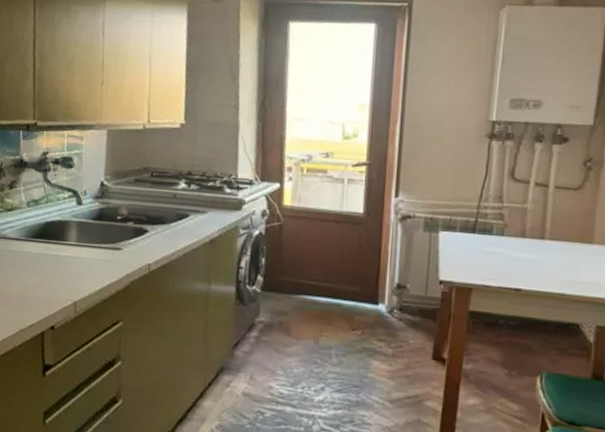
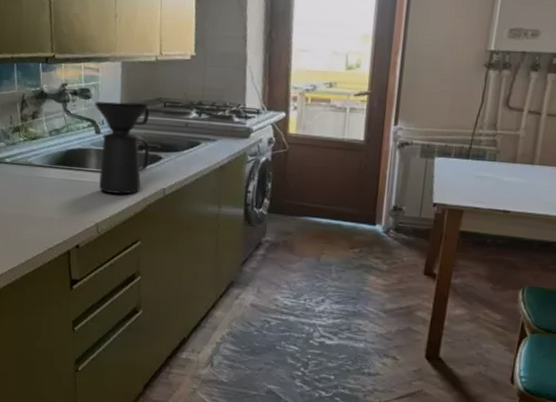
coffee maker: none [77,171,135,270] -> present [95,101,150,195]

